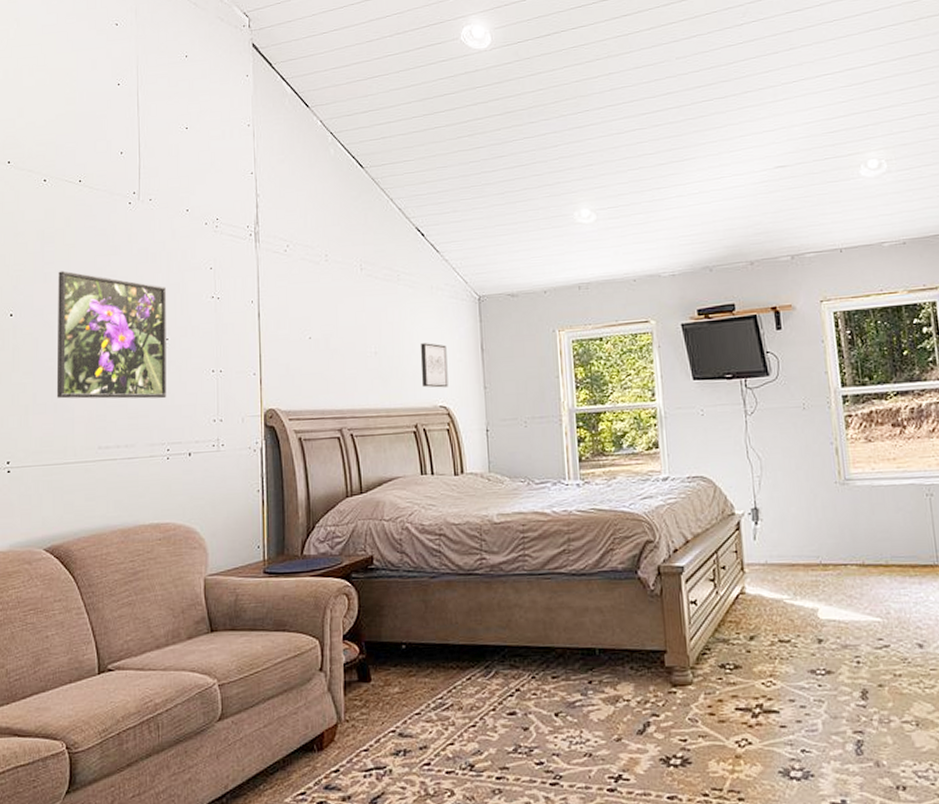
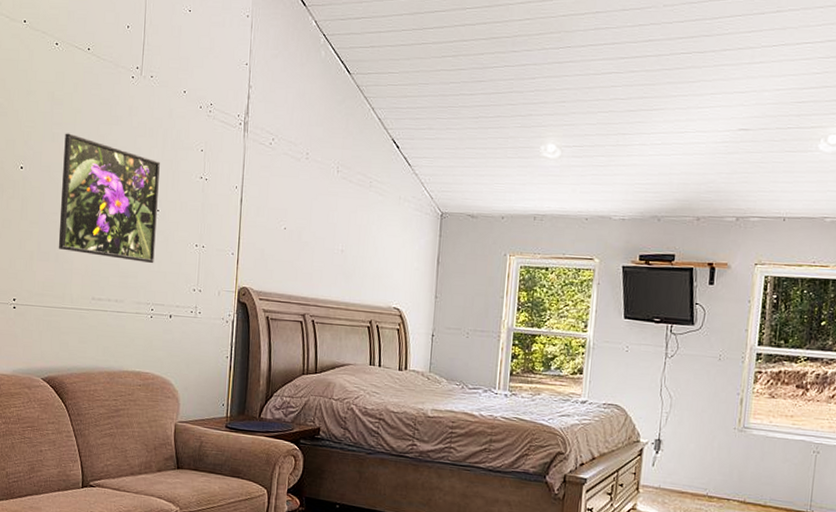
wall art: present [420,343,448,388] -> none [380,248,406,292]

